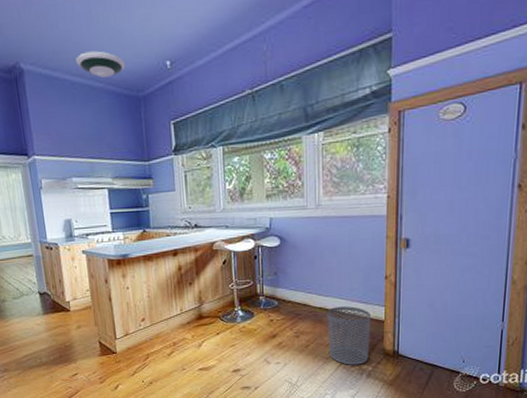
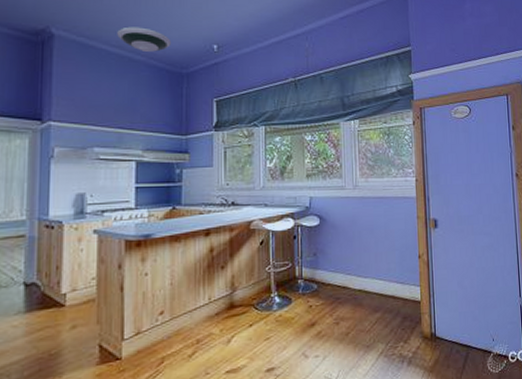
waste bin: present [327,306,372,365] -> none [366,287,409,353]

